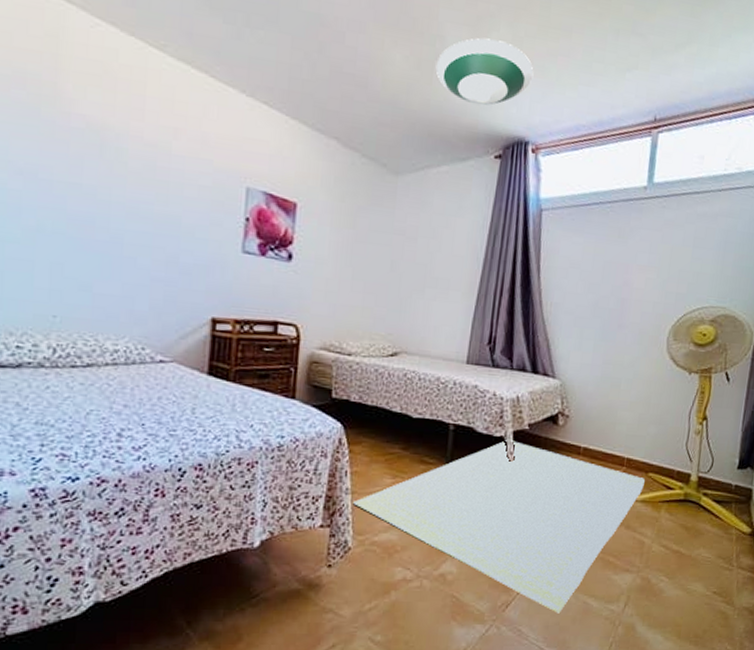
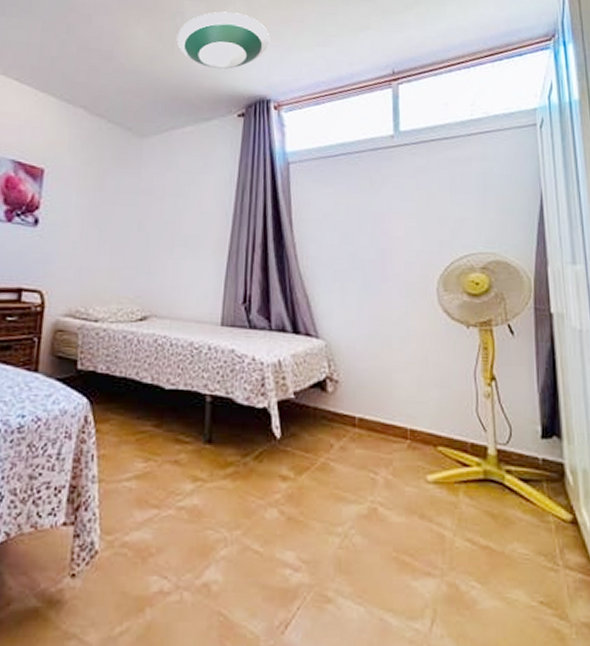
rug: present [352,440,645,614] -> none [99,412,434,636]

